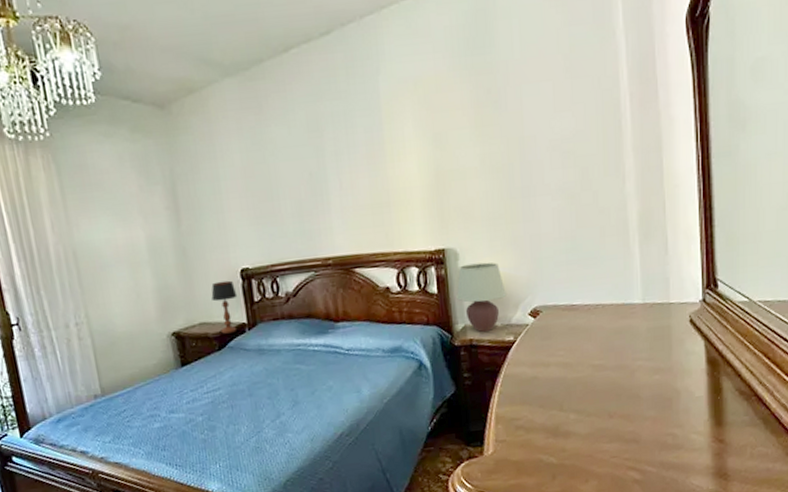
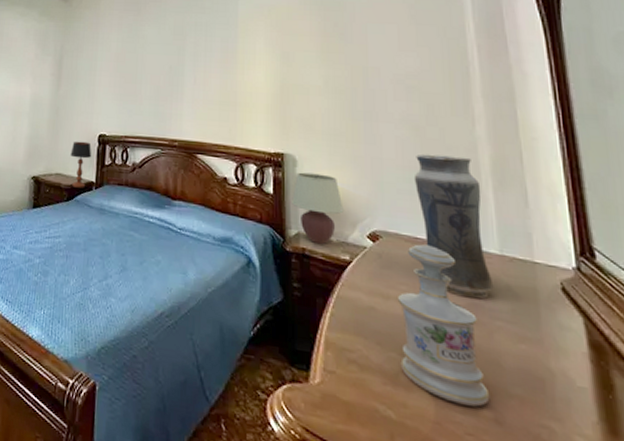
perfume bottle: none [556,309,630,437] -> present [397,244,490,407]
vase: none [569,216,636,348] -> present [413,154,494,299]

